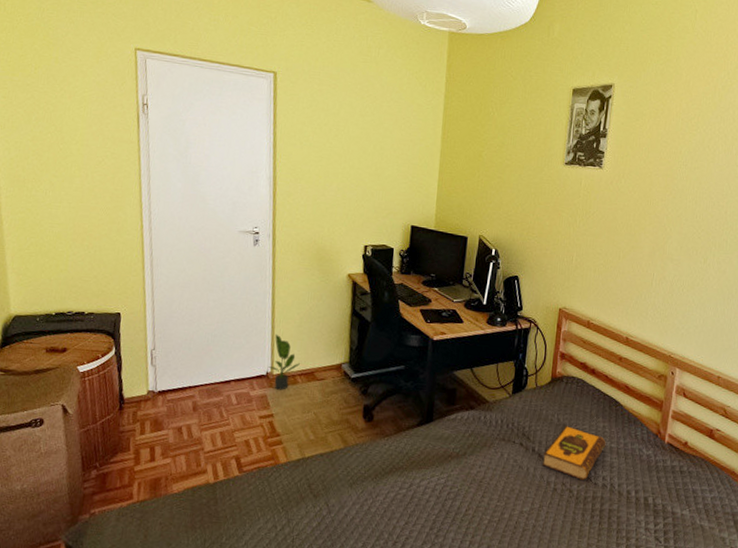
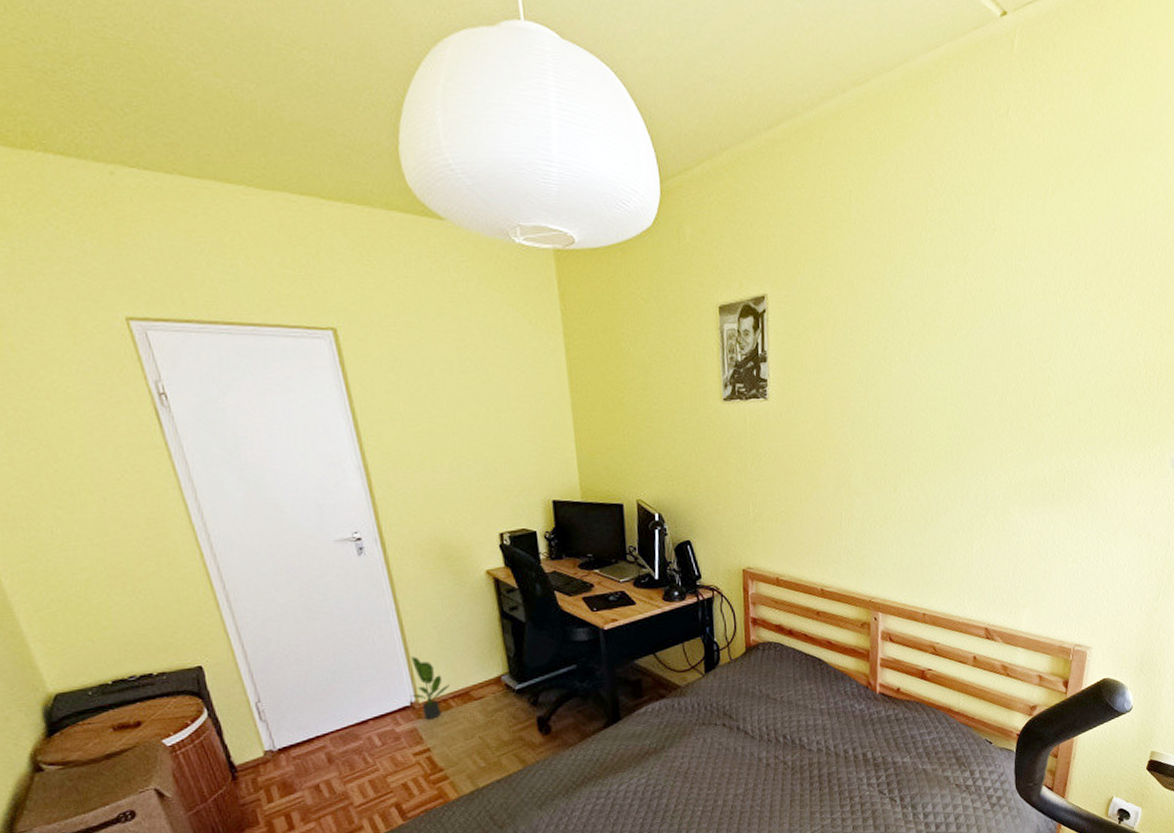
hardback book: present [542,426,606,480] -> none [749,695,816,749]

